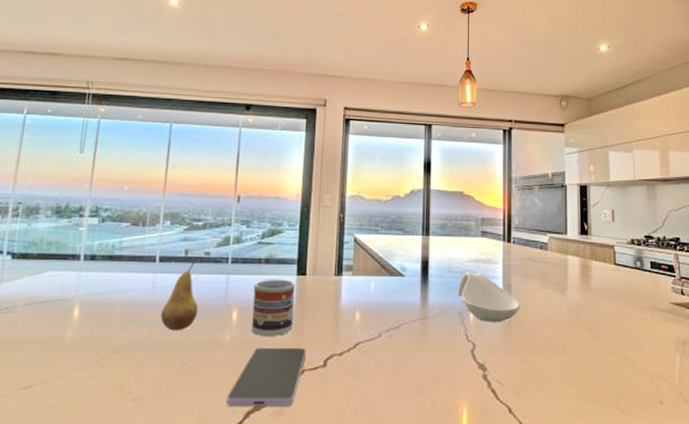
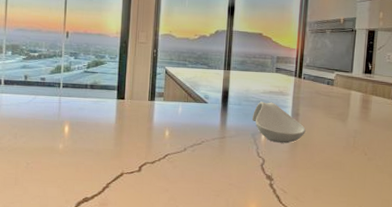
fruit: present [161,257,198,331] -> none [8,81,37,139]
smartphone: present [226,347,306,408] -> none [61,155,125,200]
cup: present [251,279,295,336] -> none [80,101,116,146]

